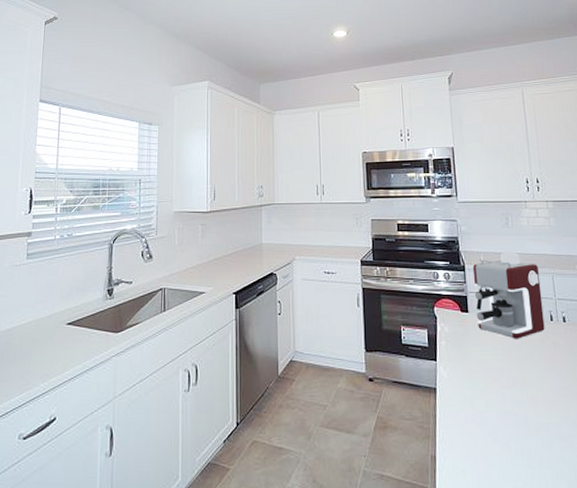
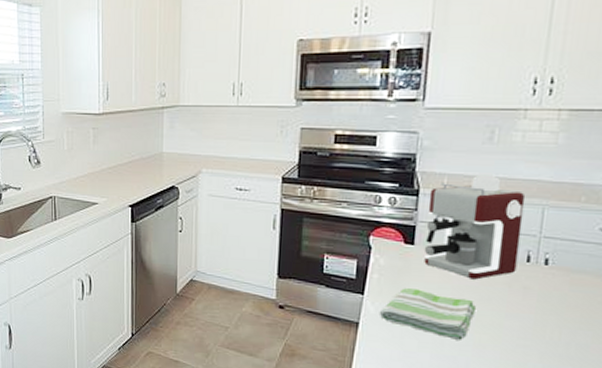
dish towel: none [451,352,523,397] -> present [379,288,476,341]

